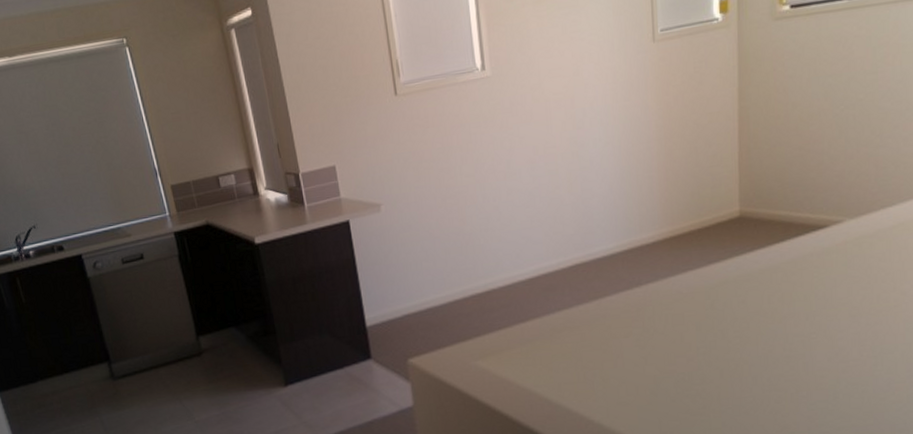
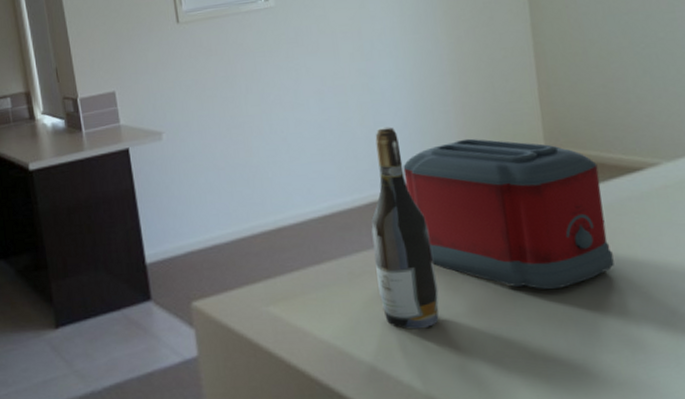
wine bottle: none [573,192,631,377] -> present [371,126,439,330]
toaster: none [606,202,790,338] -> present [403,138,614,290]

